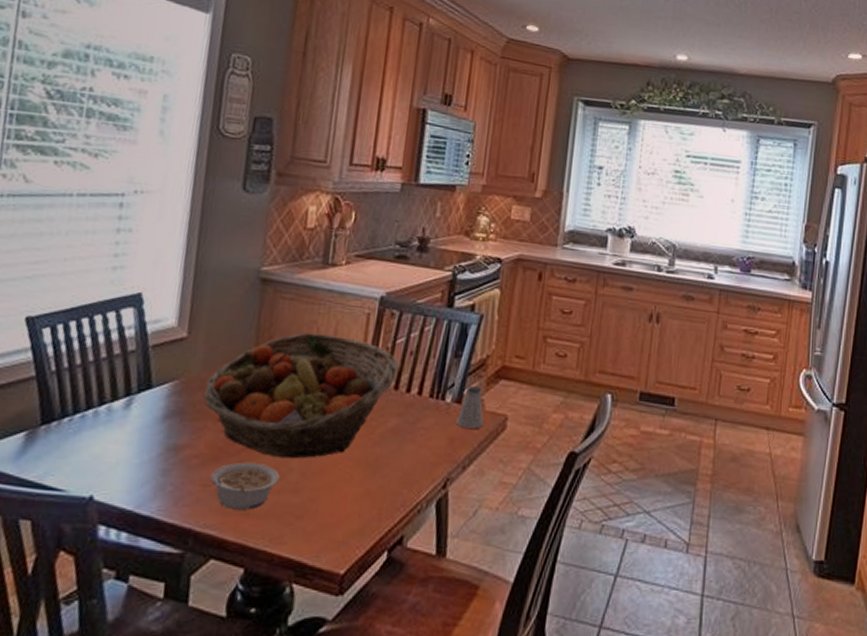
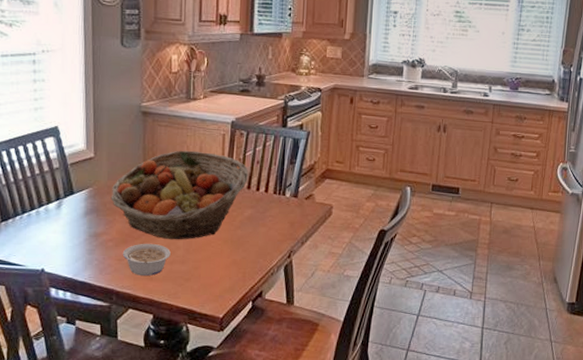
saltshaker: present [456,386,484,429] -> none [295,185,315,215]

